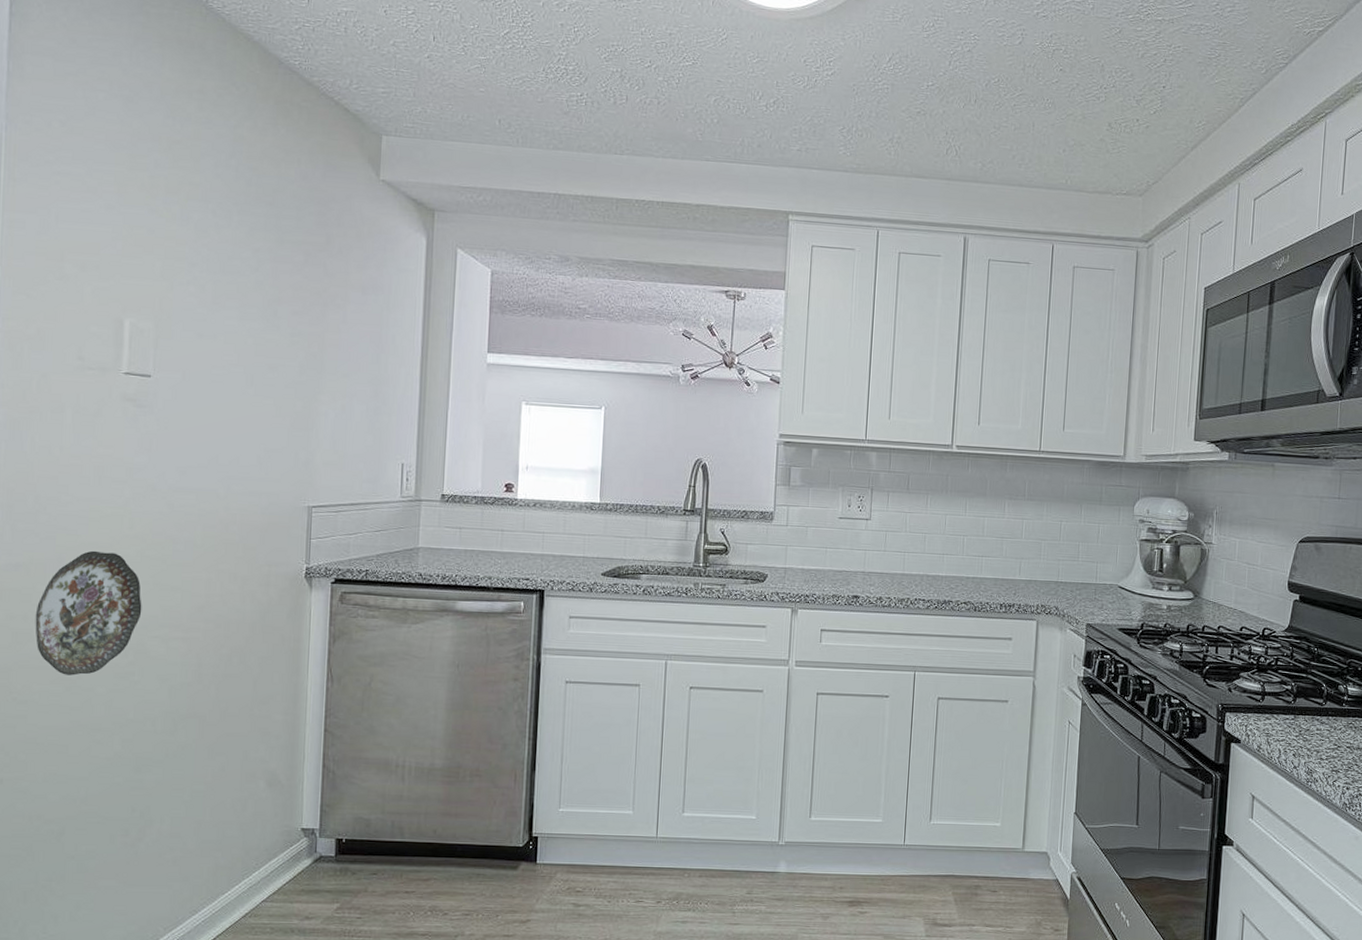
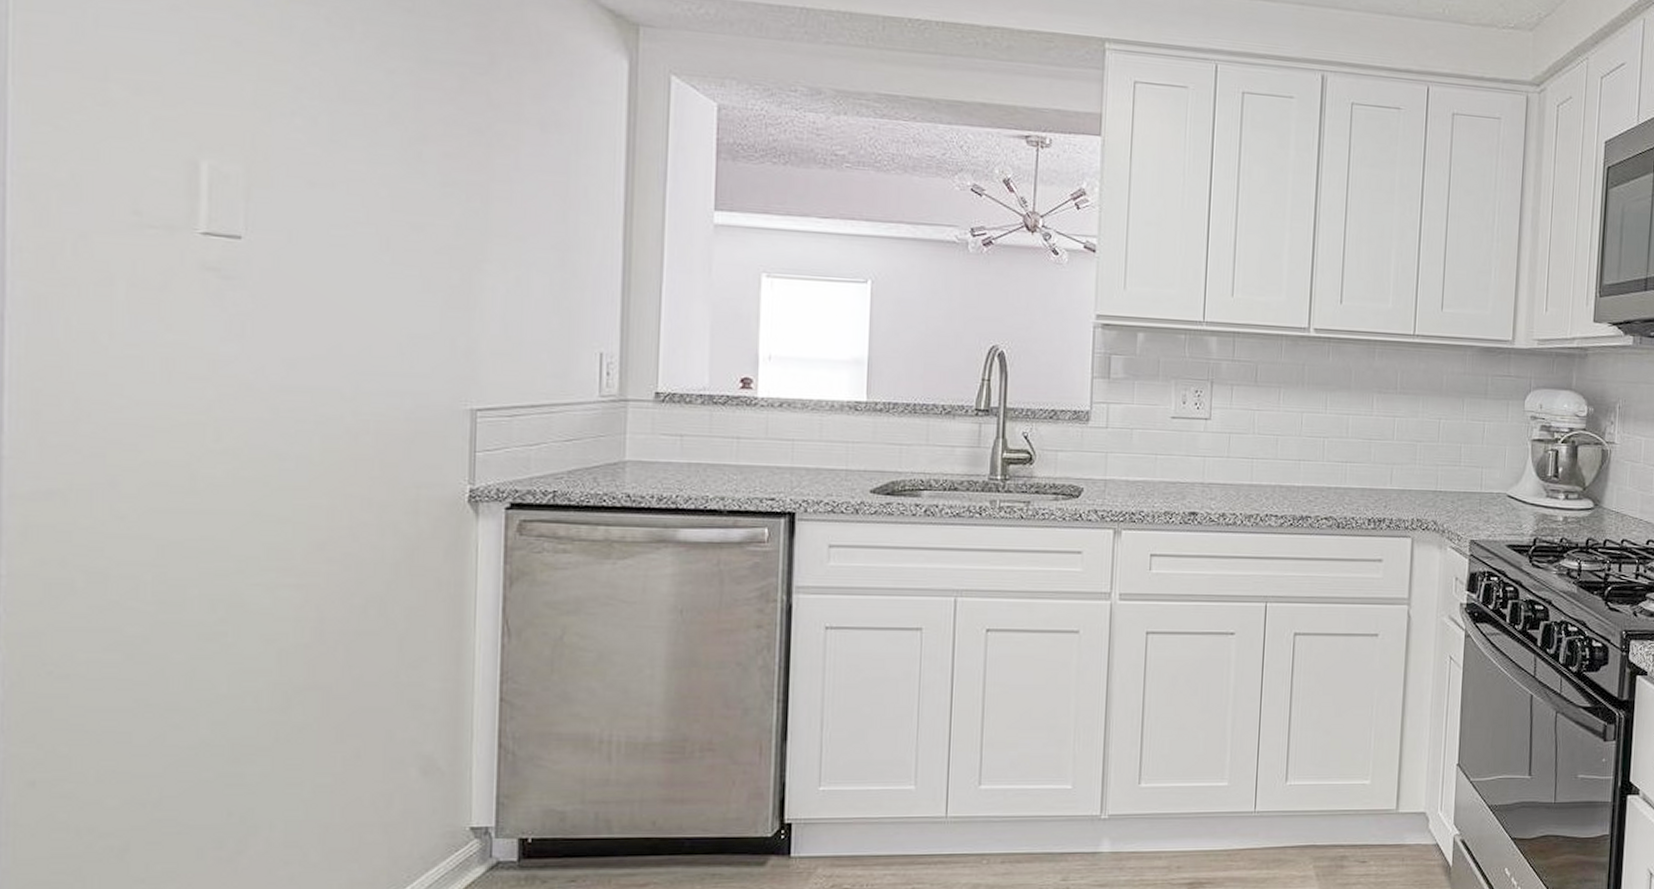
decorative plate: present [35,550,142,676] -> none [78,471,236,639]

